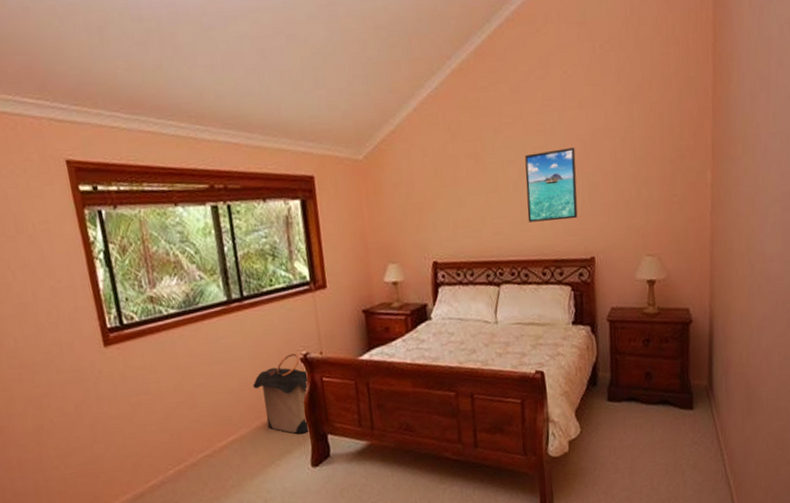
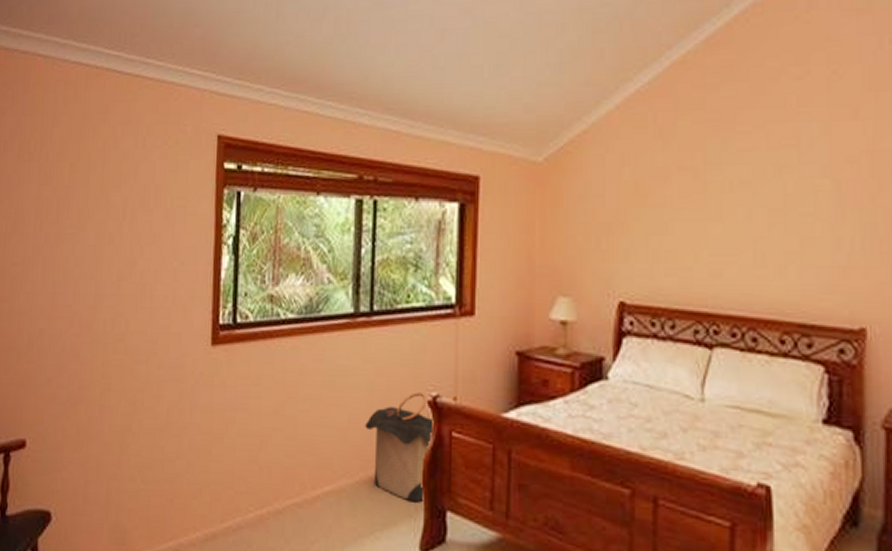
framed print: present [525,147,578,223] -> none [763,171,844,269]

